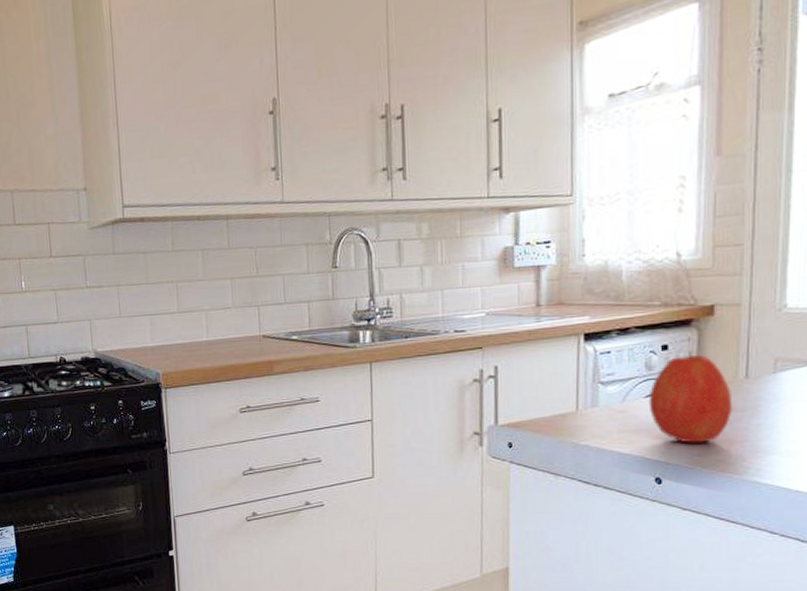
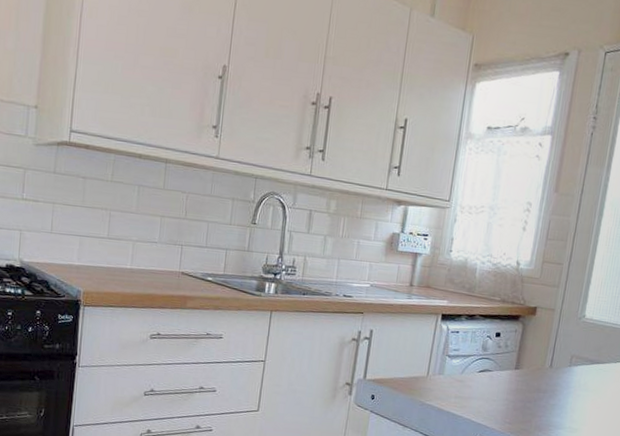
apple: present [648,351,733,443] -> none [480,341,539,414]

